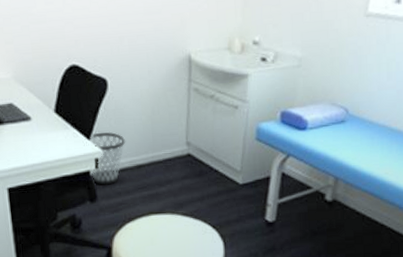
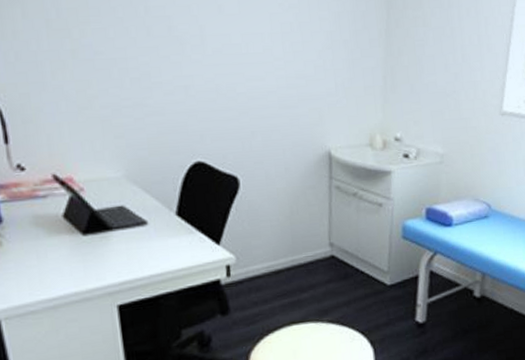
wastebasket: present [90,131,126,185] -> none [219,234,262,295]

